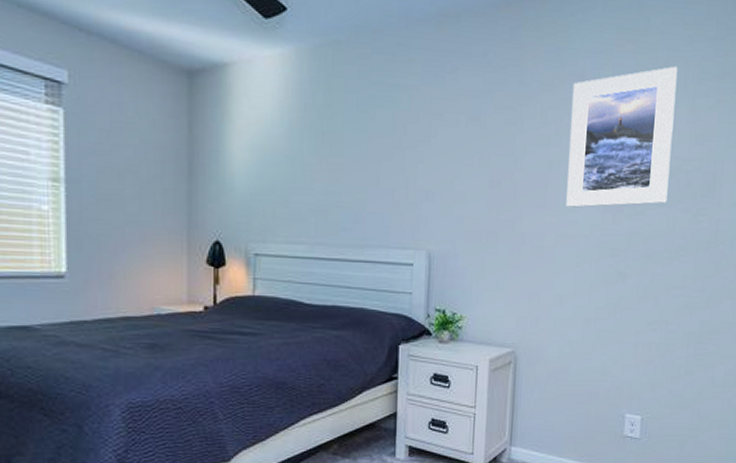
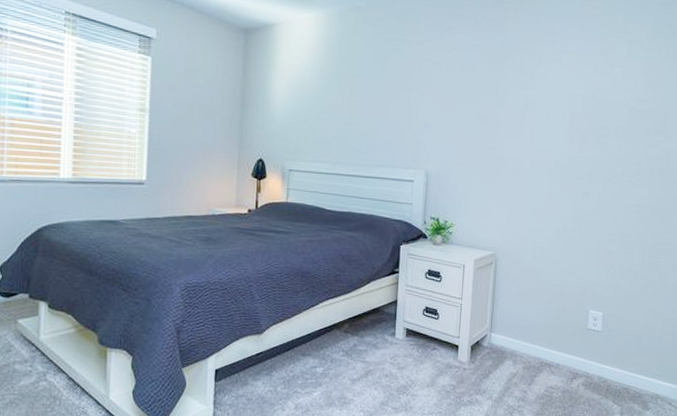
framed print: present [566,66,678,208] -> none [540,26,634,139]

